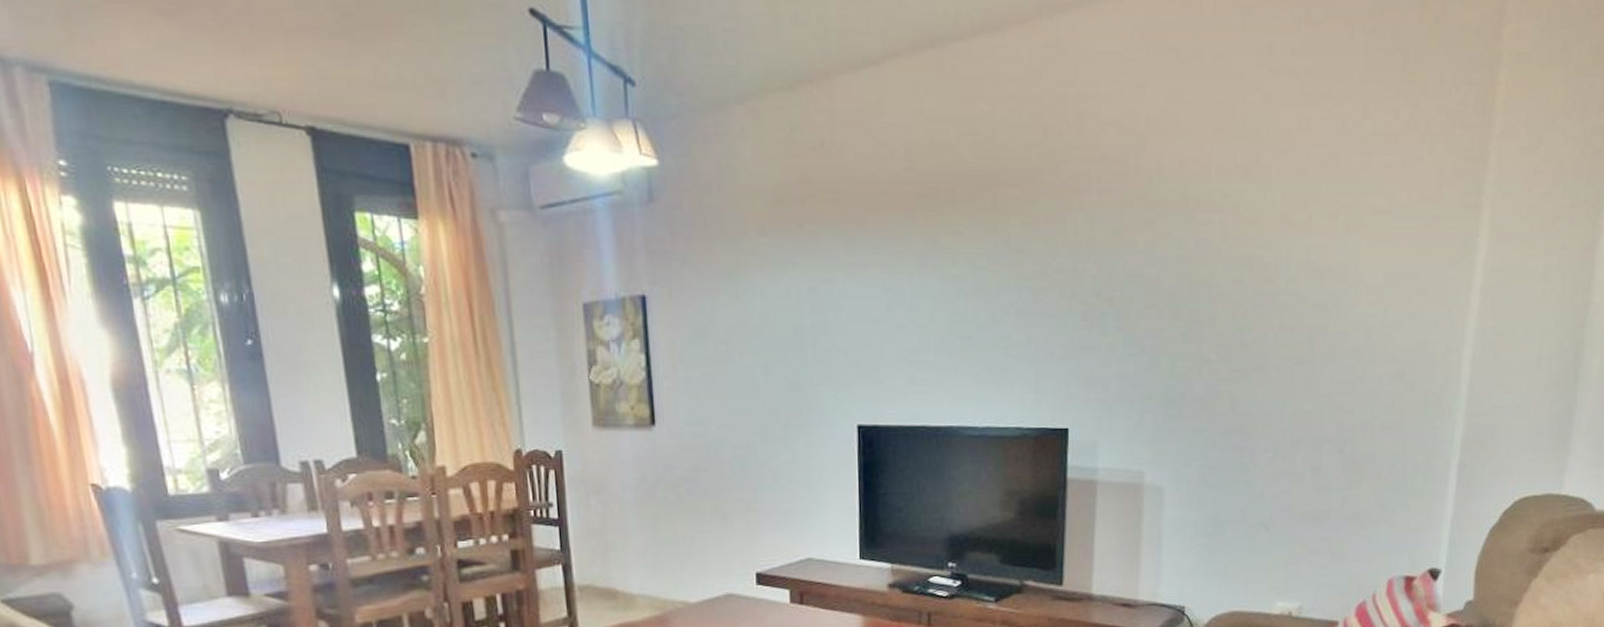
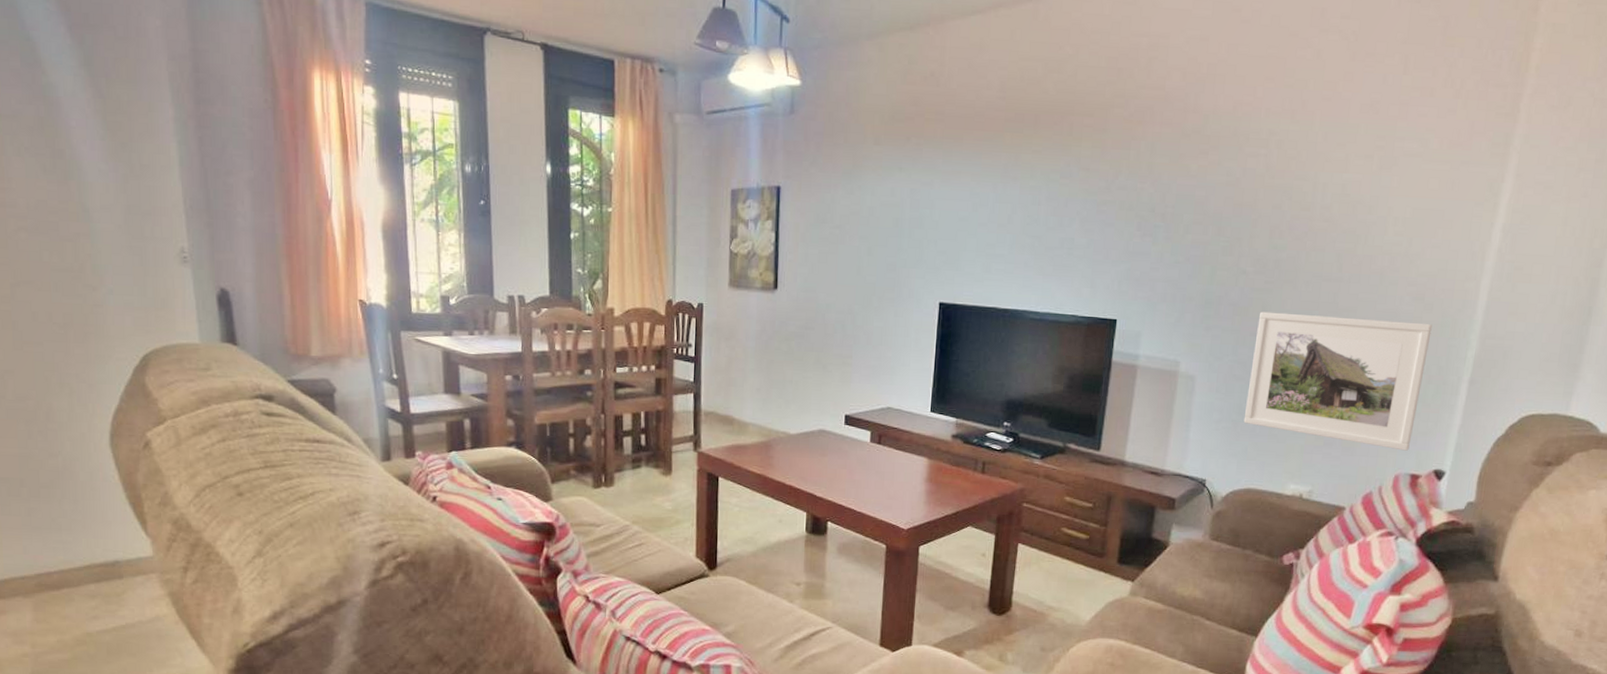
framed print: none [1221,404,1415,551] -> present [1243,311,1432,451]

